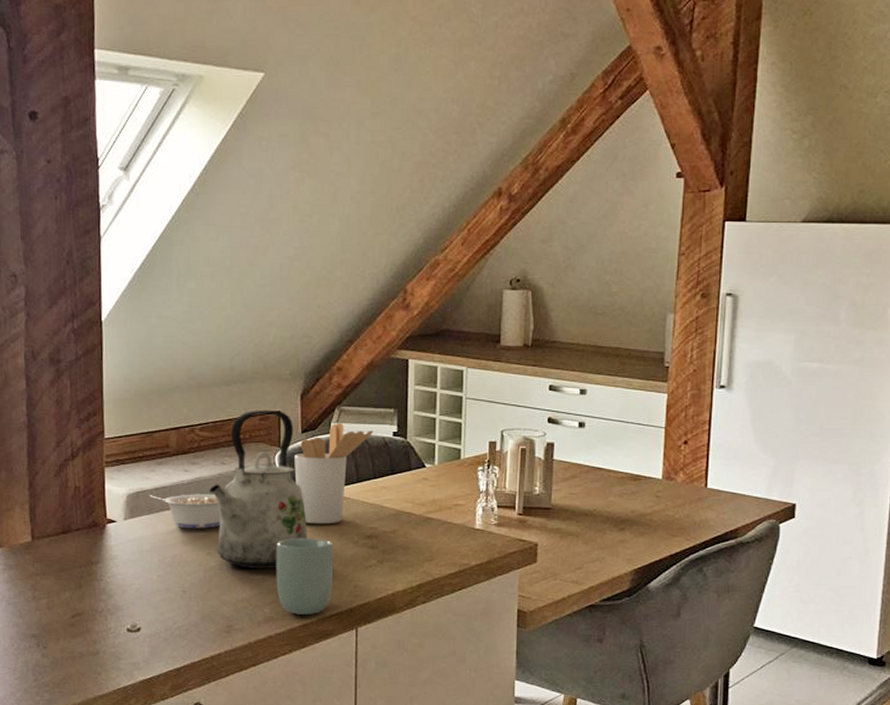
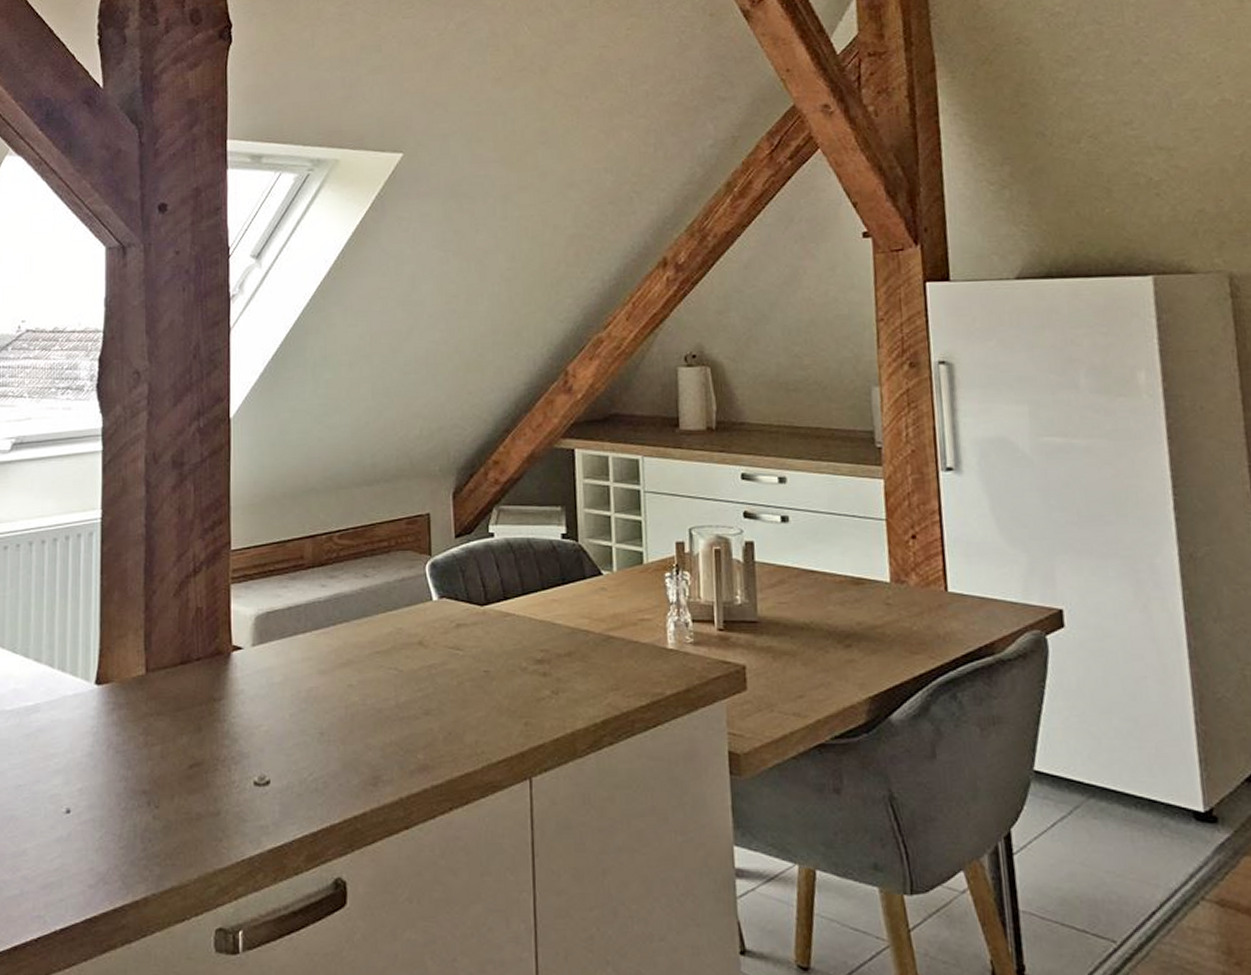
legume: present [149,494,221,529] -> none [281,613,364,655]
kettle: present [208,409,308,570] -> none [349,511,467,705]
cup: present [276,537,334,615] -> none [429,664,499,761]
utensil holder: present [294,422,374,524] -> none [447,523,539,647]

